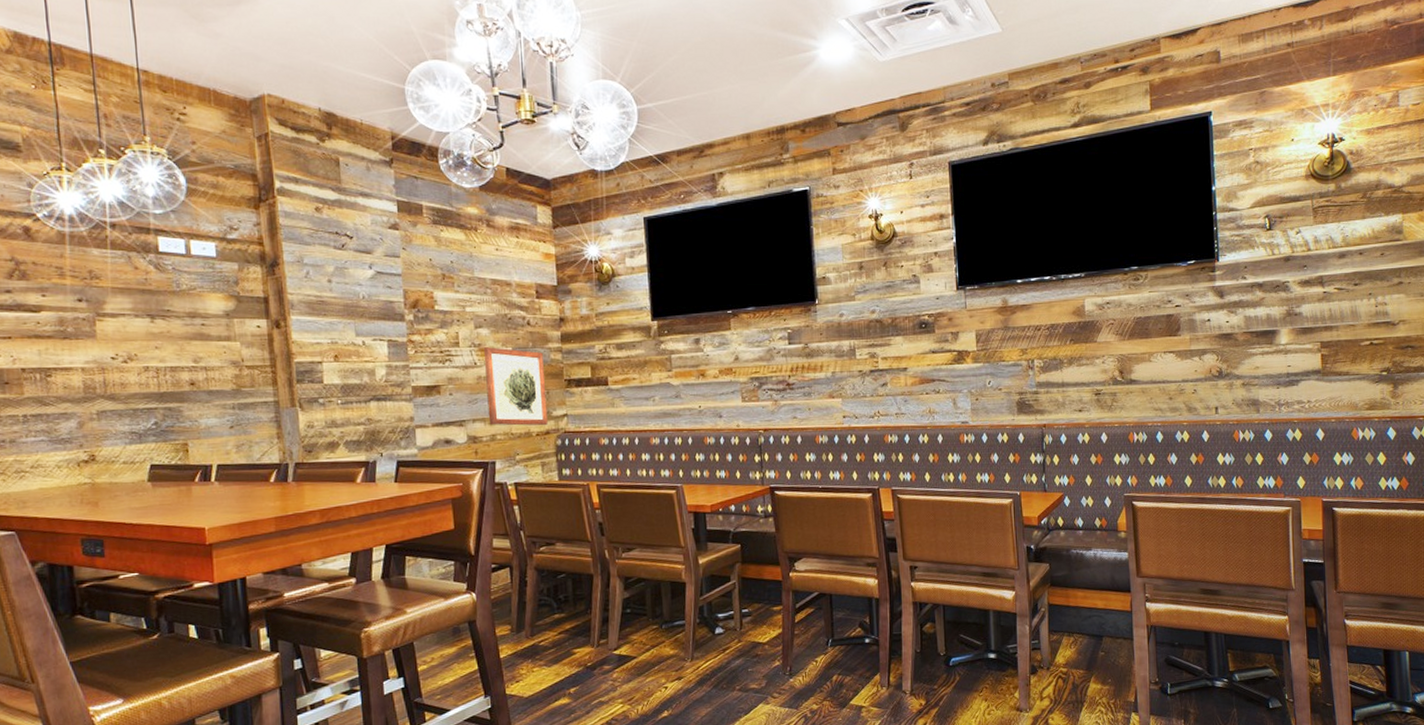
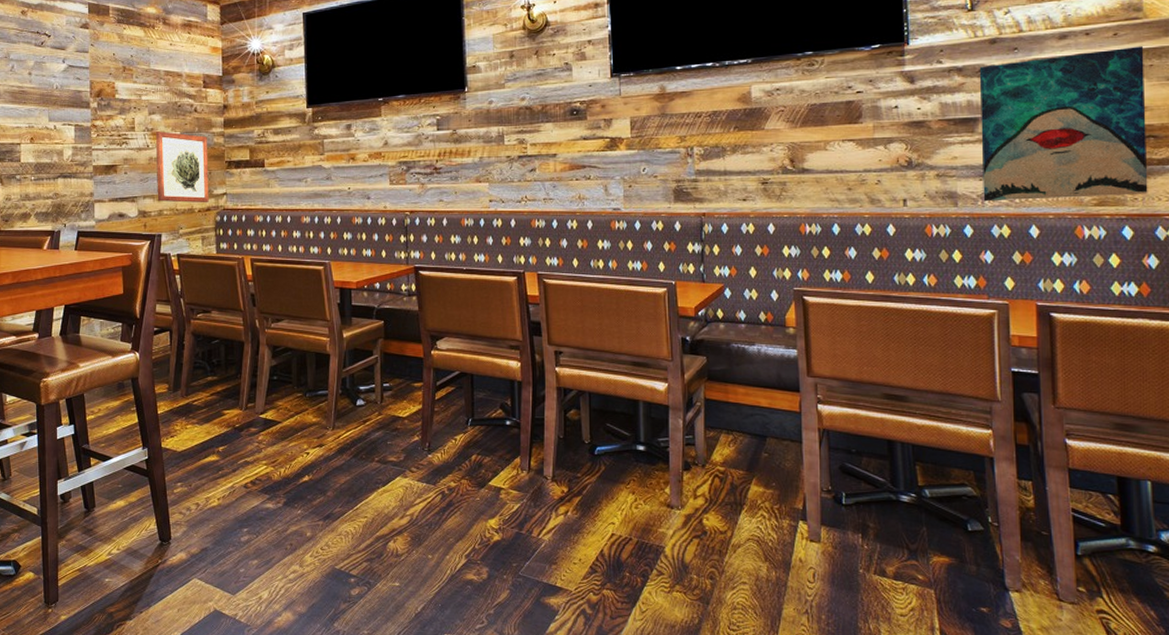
wall art: none [1276,265,1407,408] -> present [979,46,1148,202]

